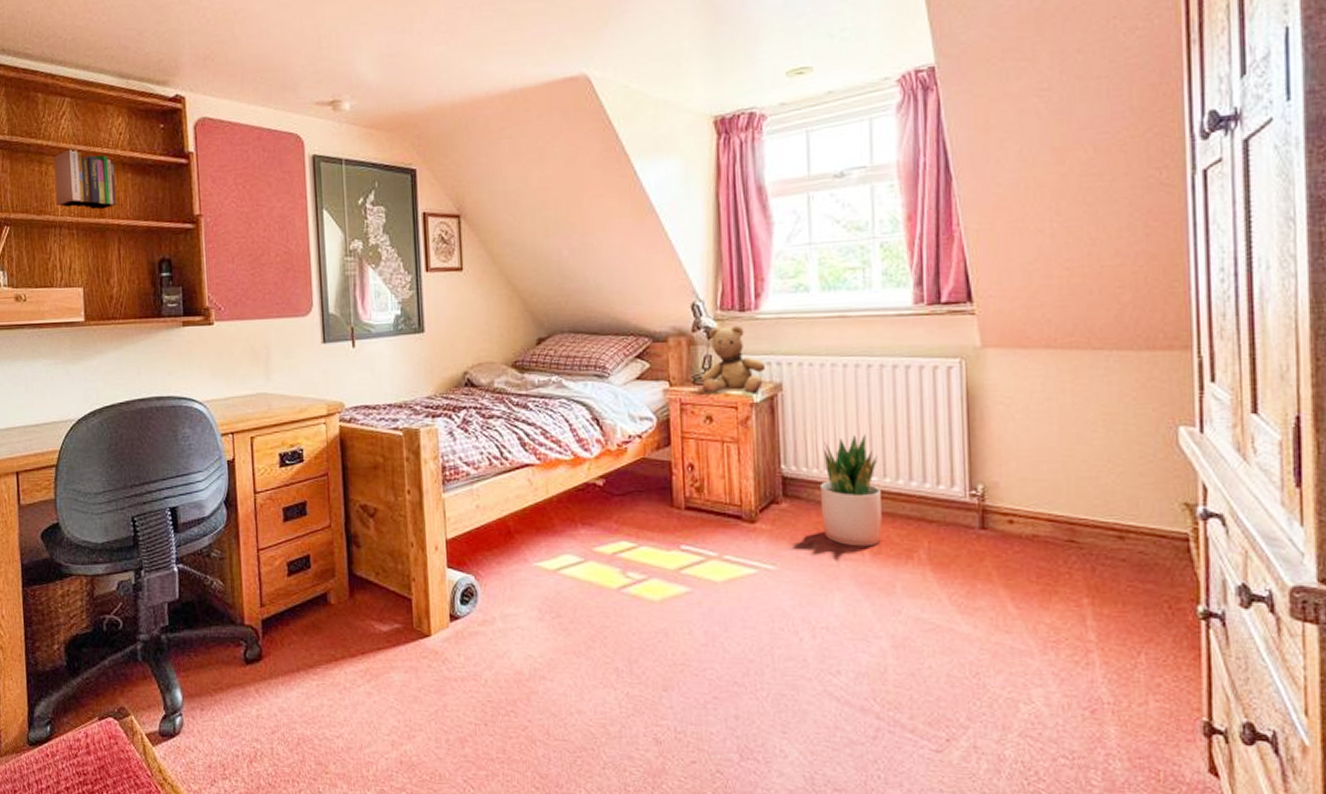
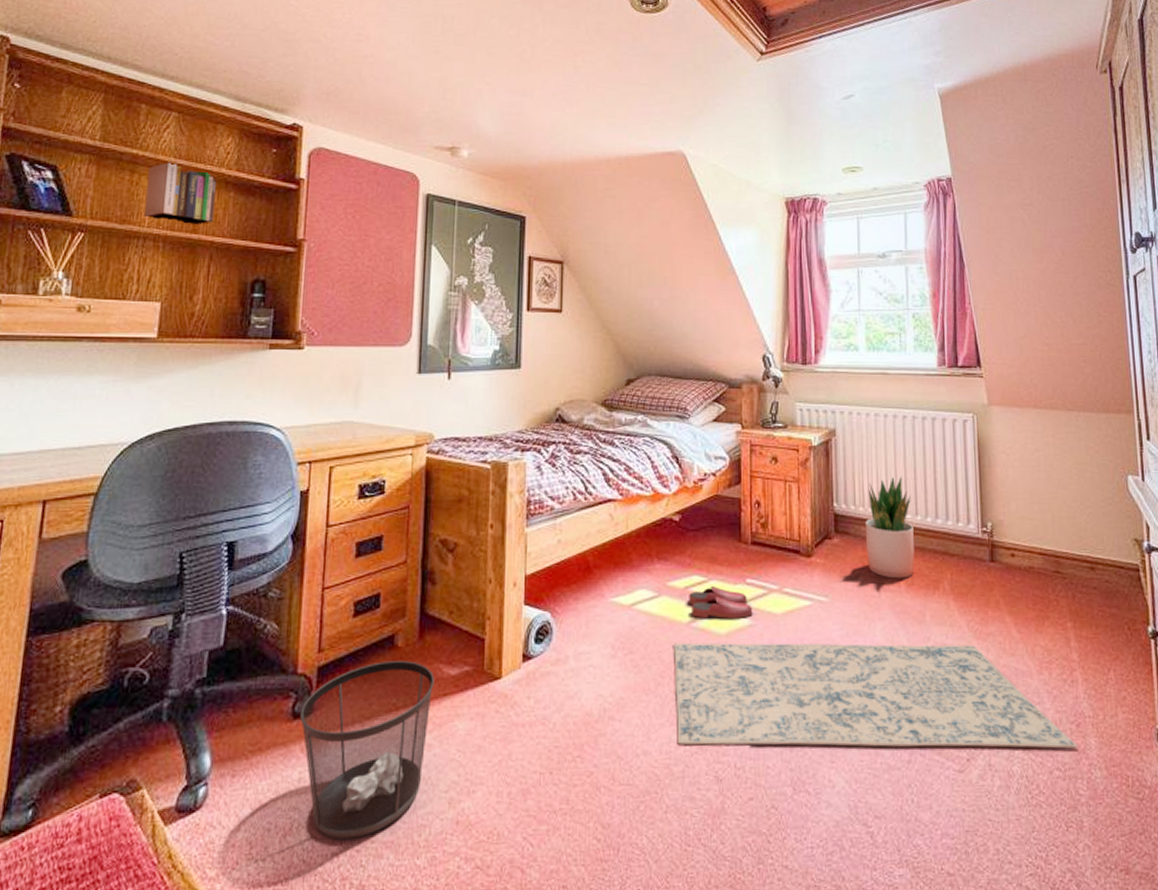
waste bin: none [251,617,368,769] -> present [300,661,434,839]
rug: none [602,608,1092,736] -> present [673,643,1078,749]
slippers: none [617,551,689,585] -> present [689,585,753,619]
teddy bear: present [701,324,766,394] -> none [769,376,823,437]

